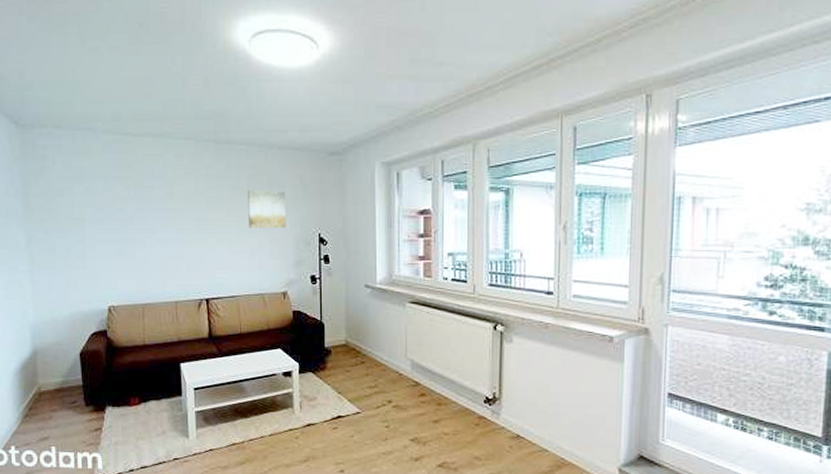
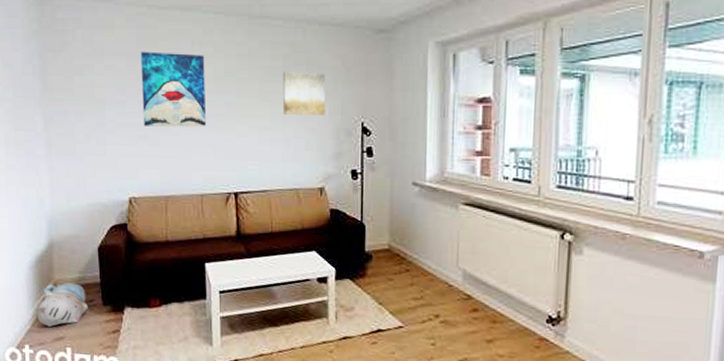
plush toy: none [21,386,71,429] -> present [36,282,88,328]
wall art: none [117,174,179,241] -> present [140,51,207,127]

